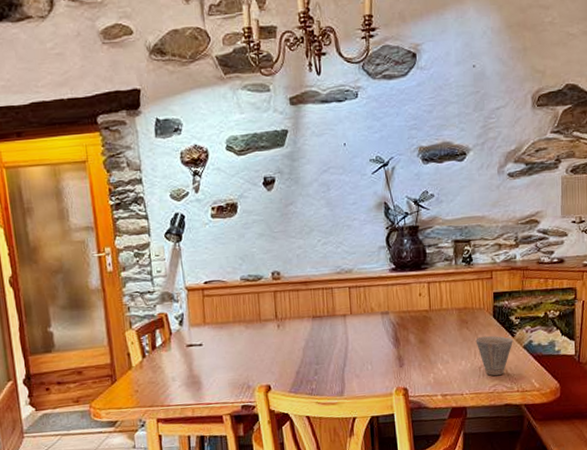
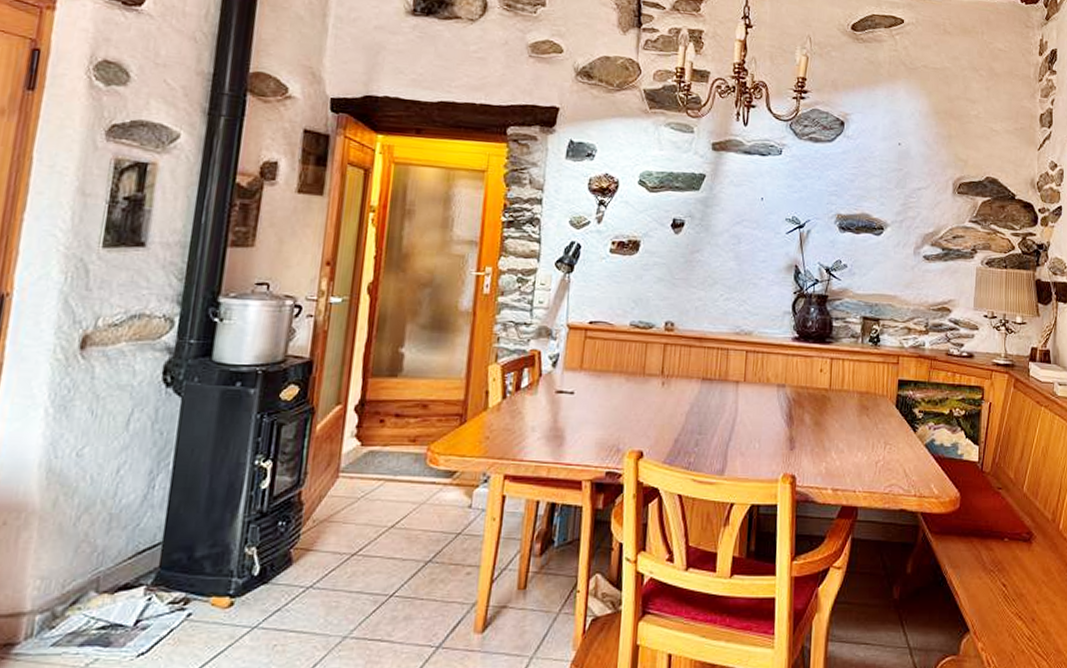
cup: present [475,335,513,376] -> none [875,427,915,475]

